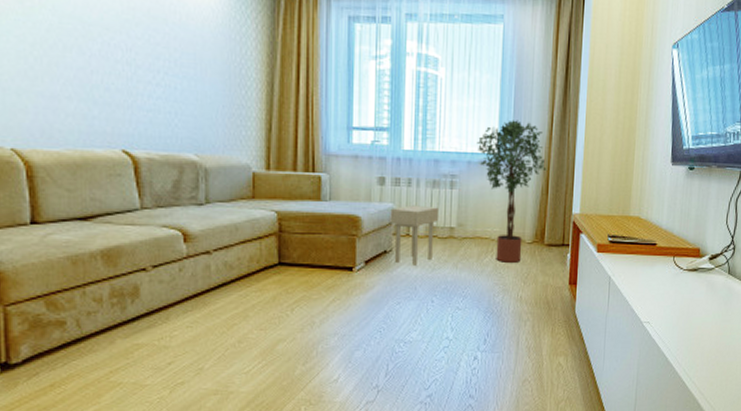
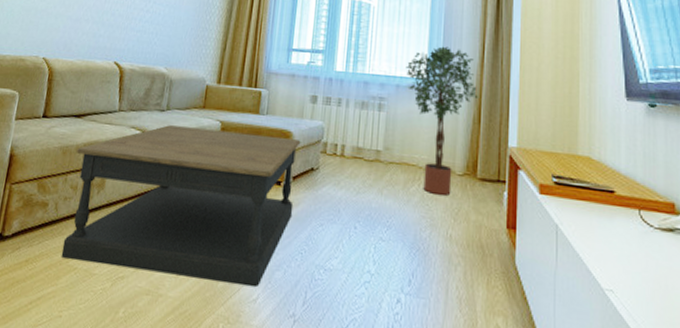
coffee table: none [90,220,371,375] -> present [61,125,301,288]
side table: present [390,205,438,267] -> none [319,124,366,188]

